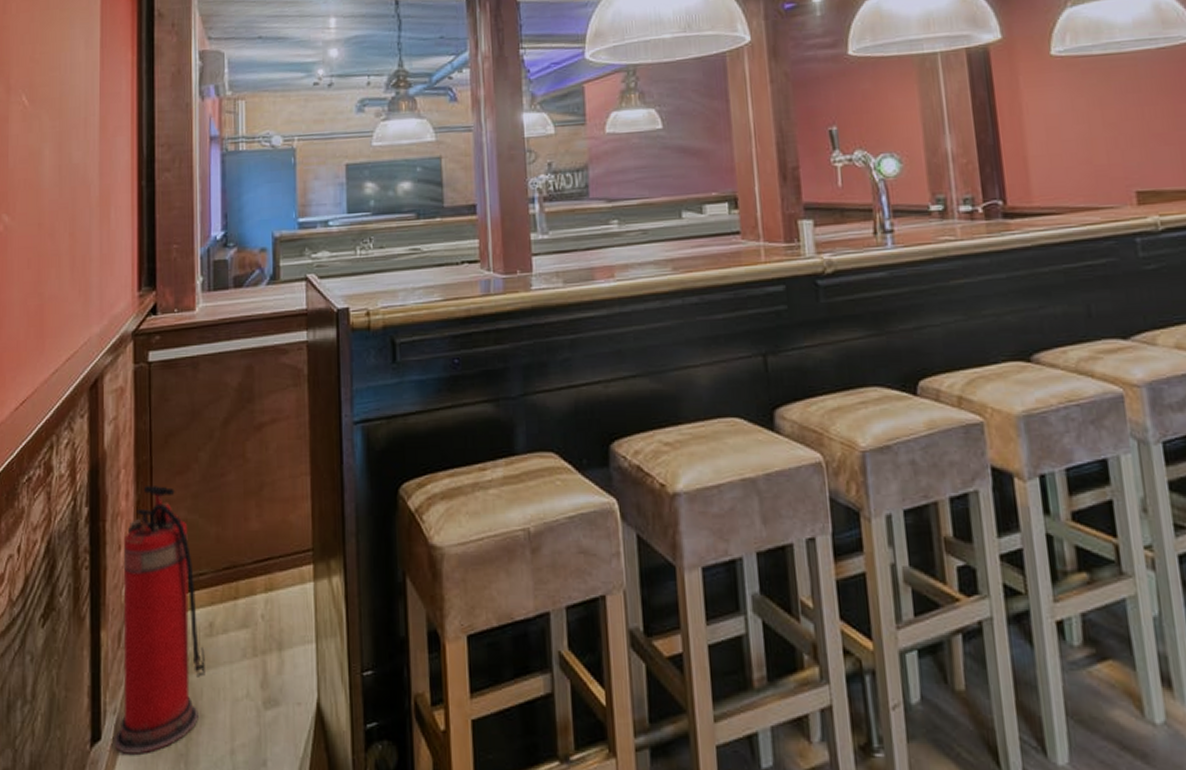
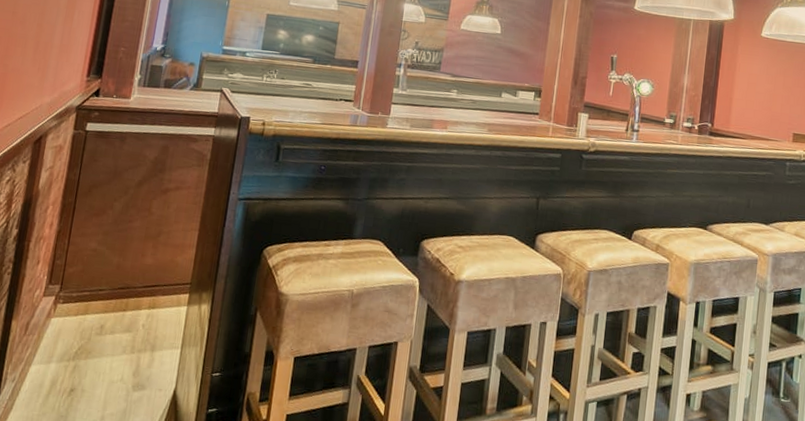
fire extinguisher: present [114,486,205,756] -> none [9,220,96,413]

